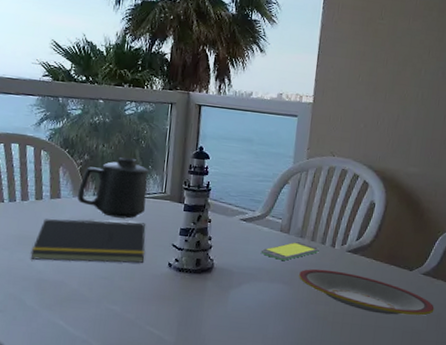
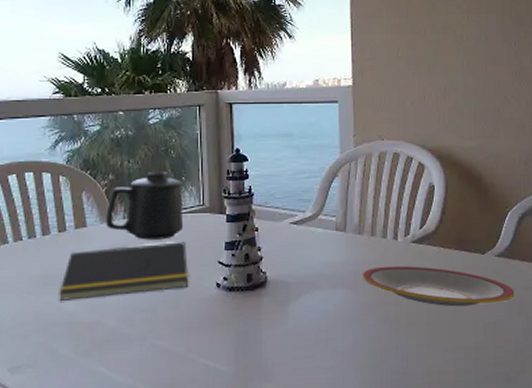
smartphone: present [260,242,319,261] -> none [317,239,381,262]

